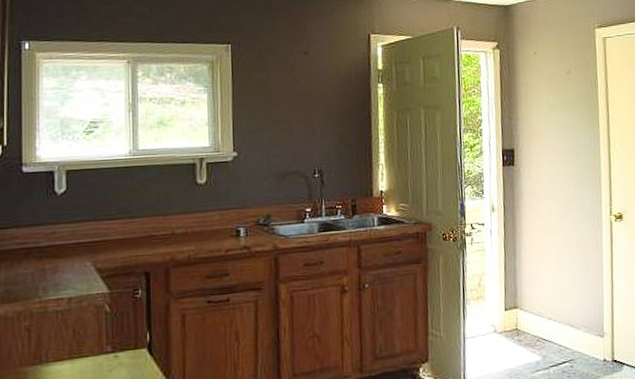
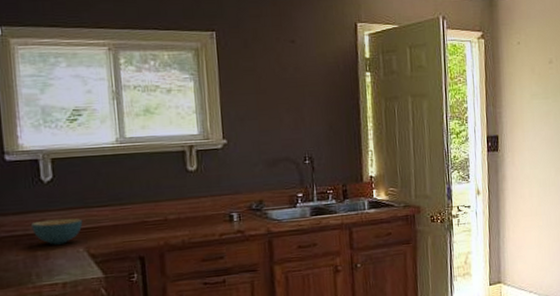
cereal bowl: none [42,231,92,259] -> present [31,218,83,245]

